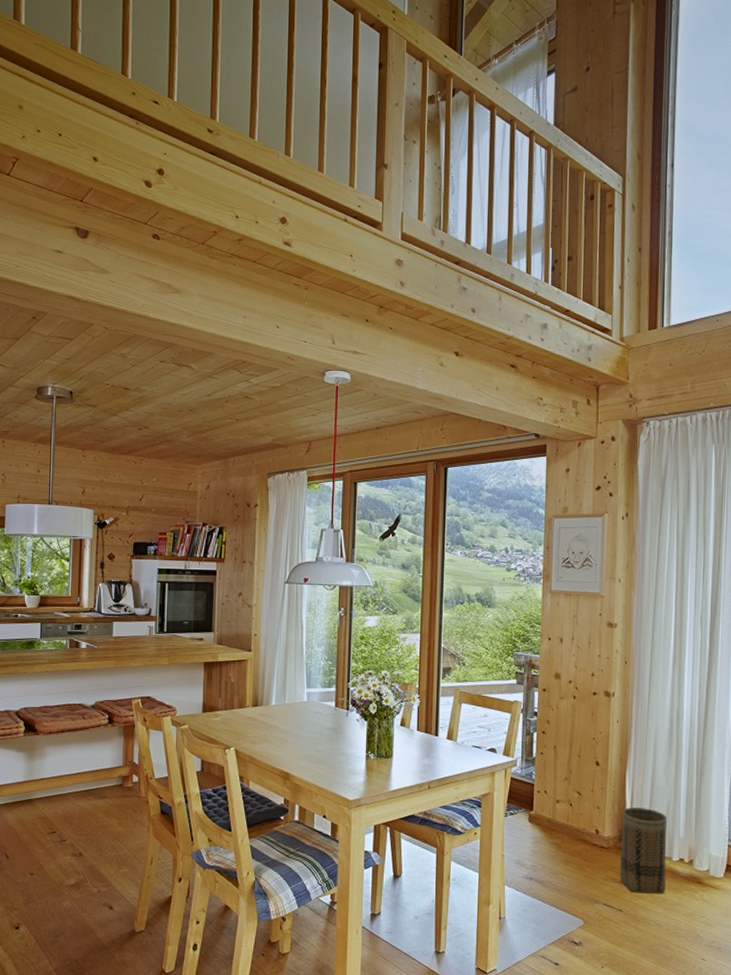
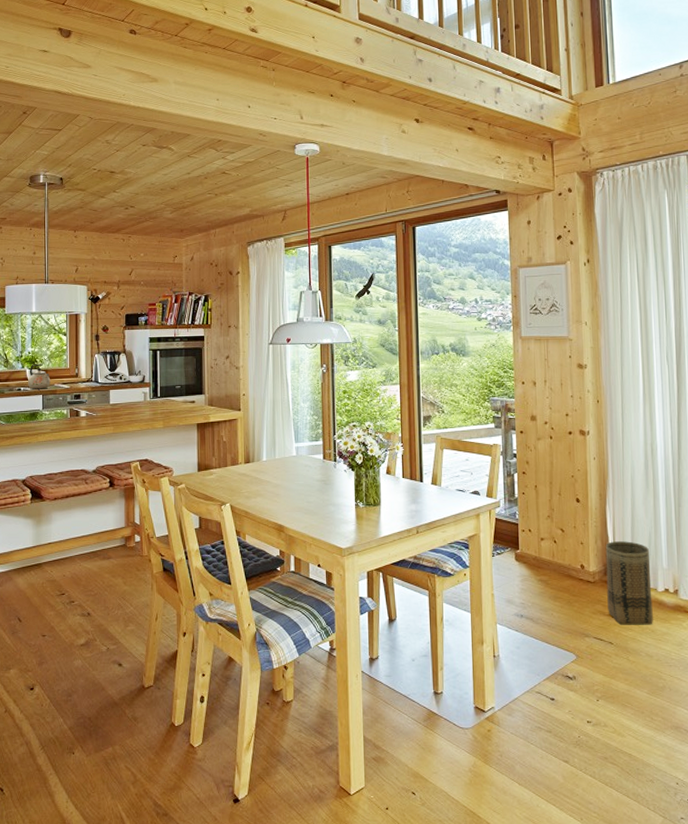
kettle: none [26,589,51,617] -> present [28,364,51,390]

